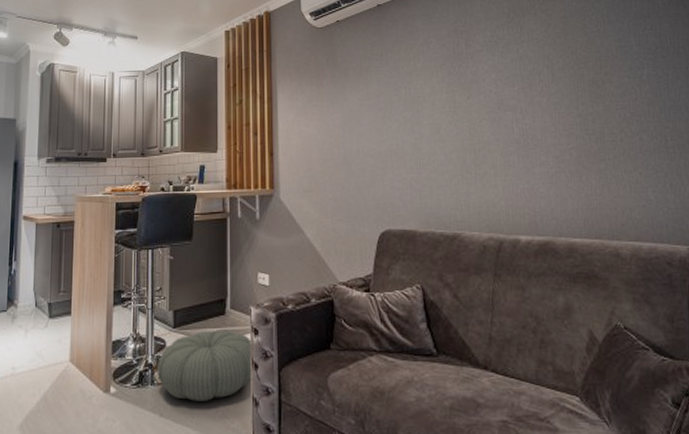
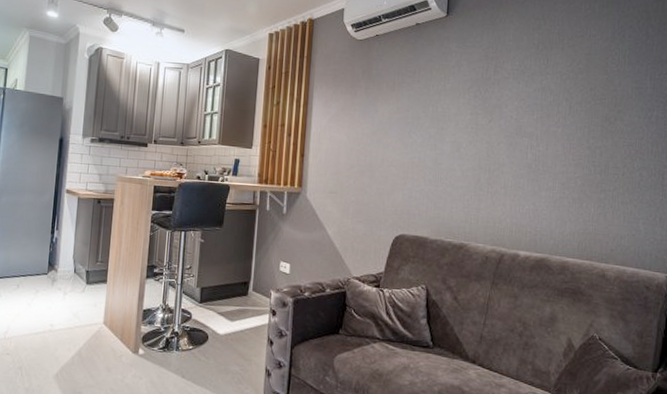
pouf: present [157,331,253,401] -> none [182,308,270,369]

